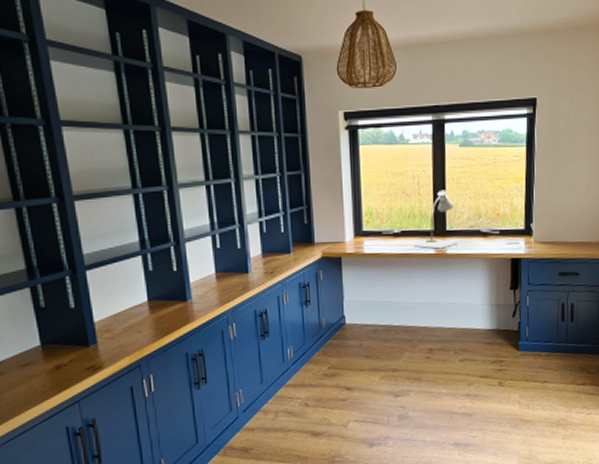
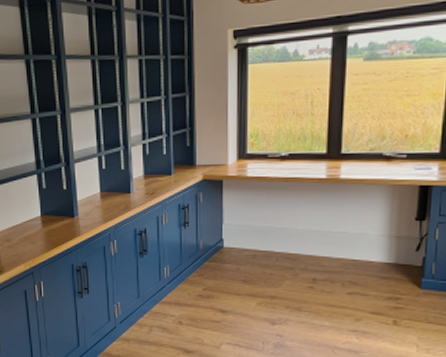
desk lamp: present [414,190,458,249] -> none [303,109,354,174]

